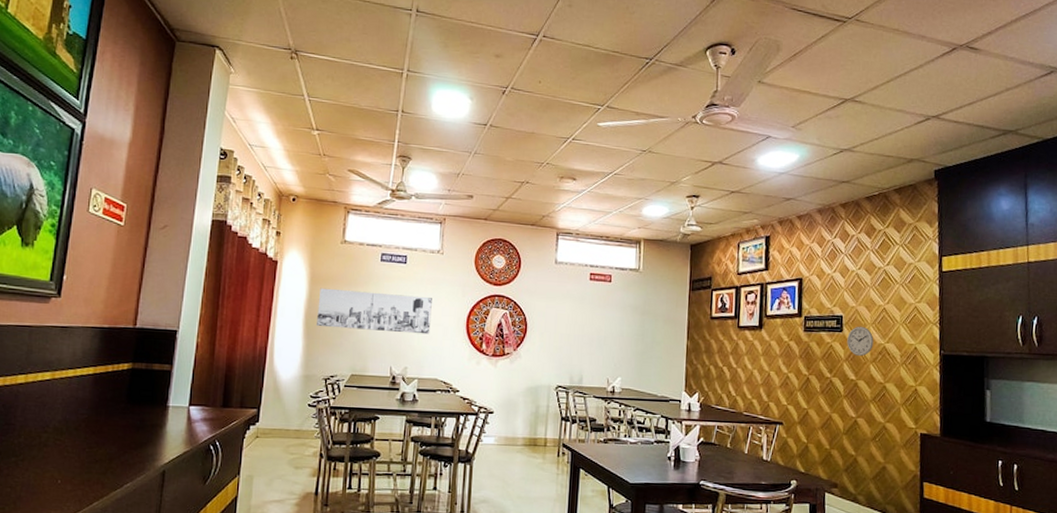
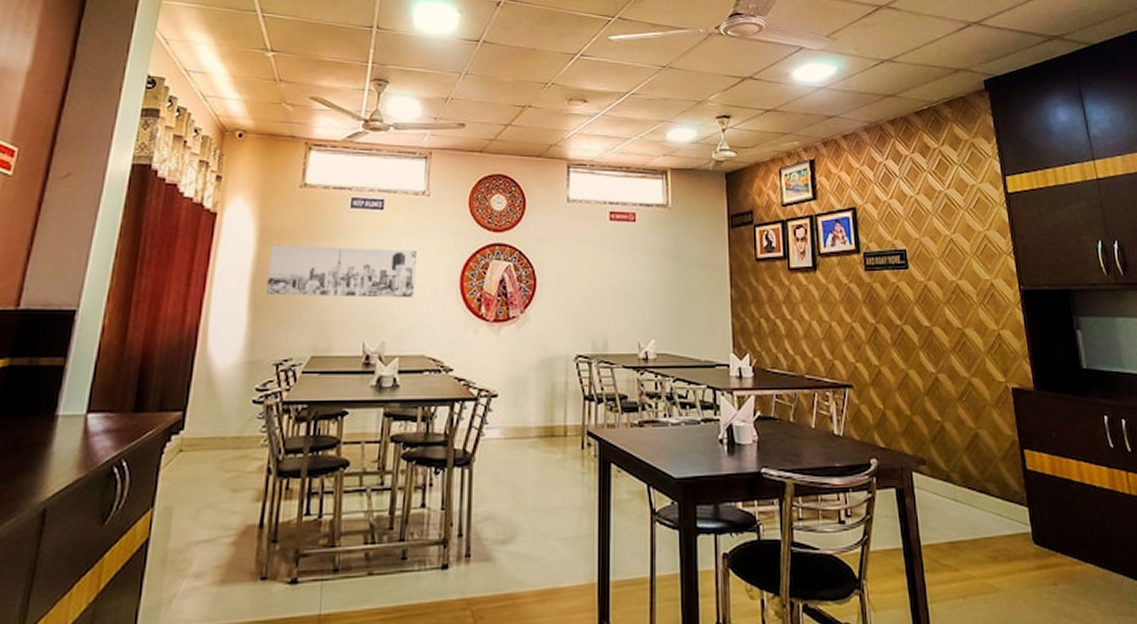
wall clock: present [847,326,874,357] -> none [914,261,945,298]

